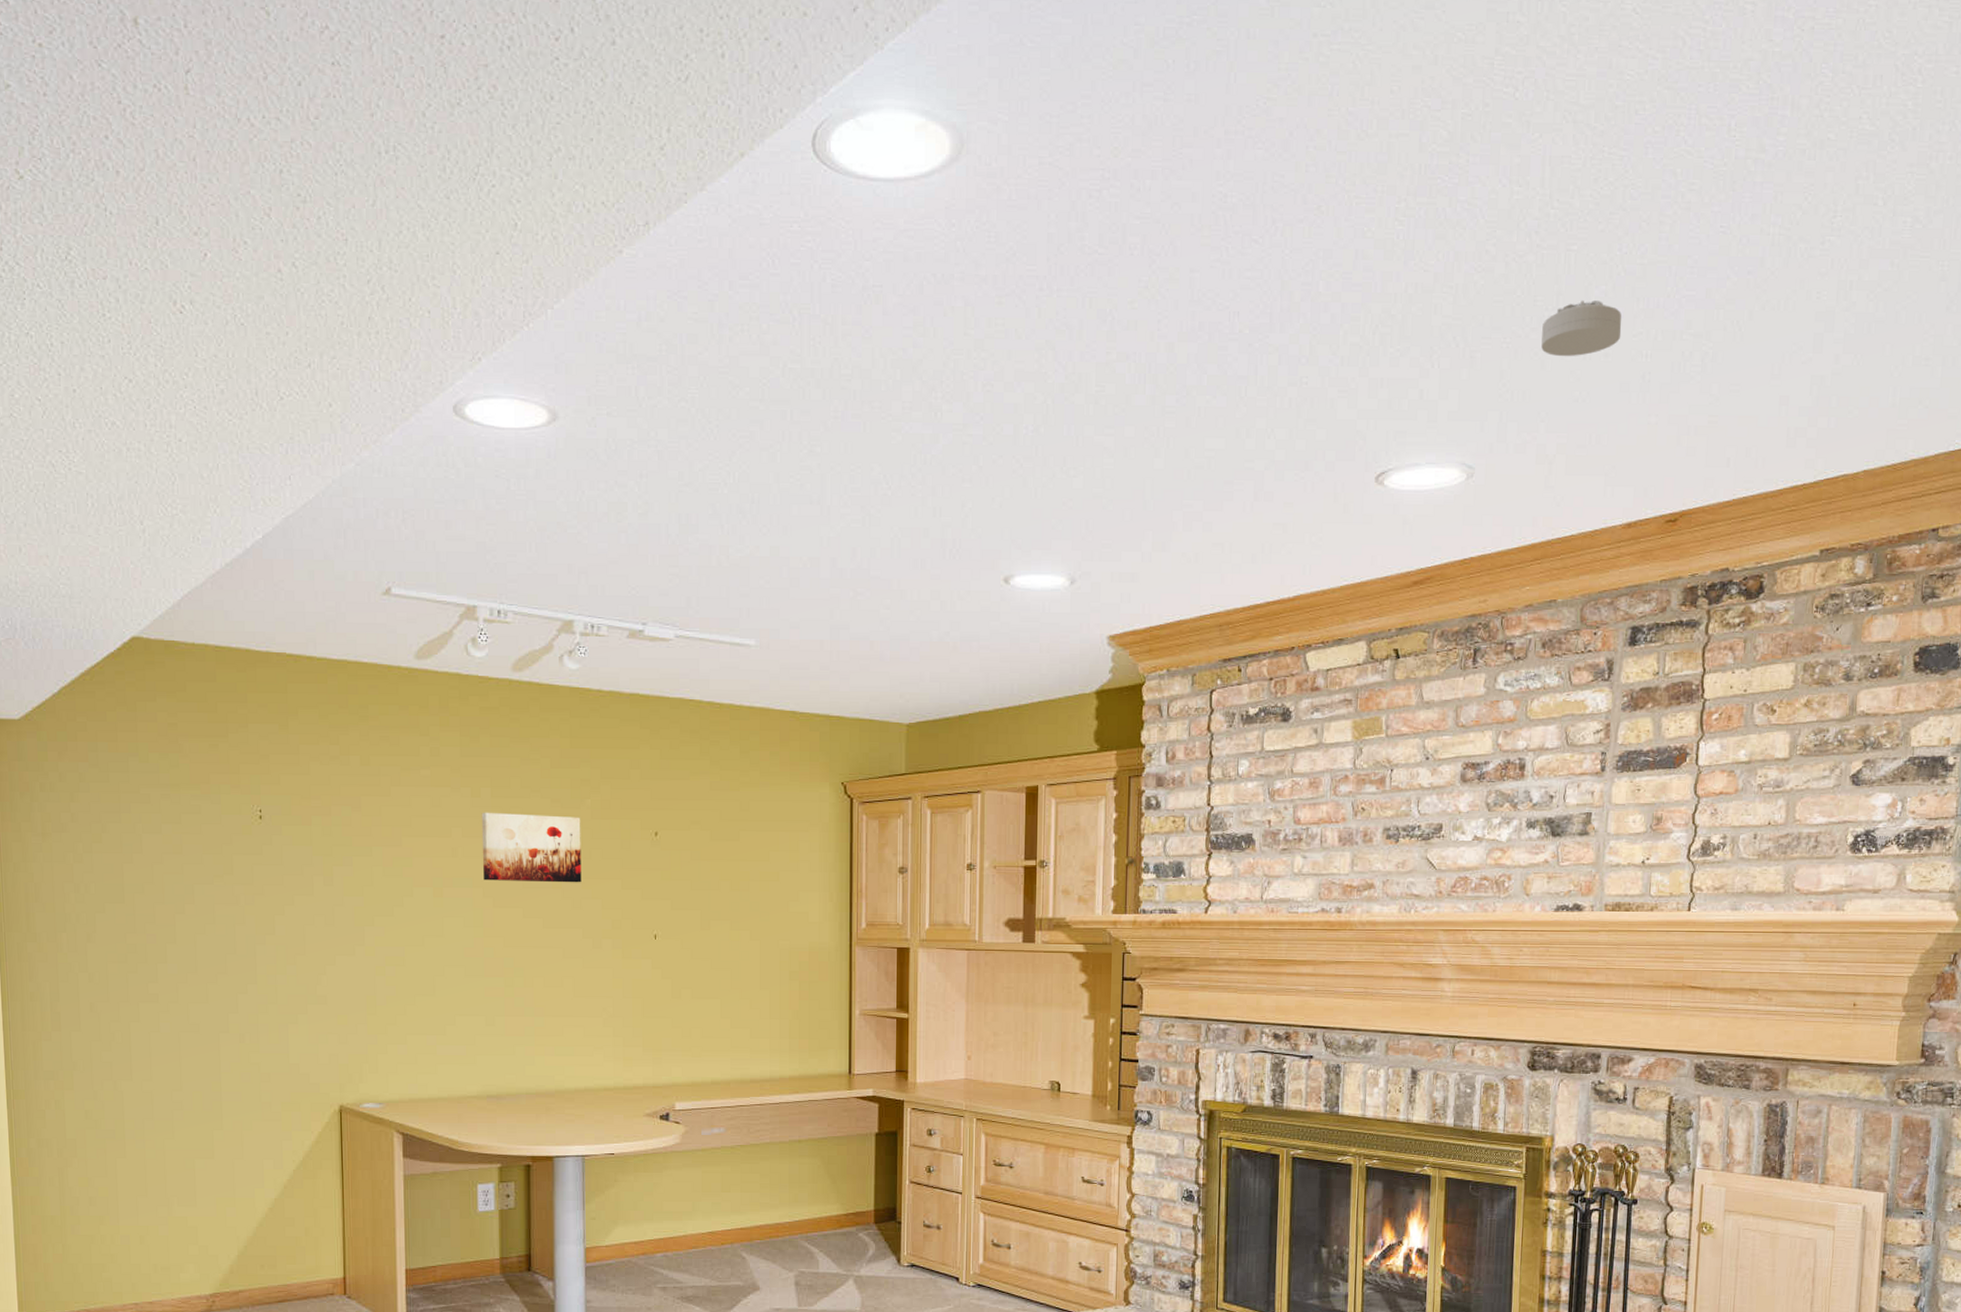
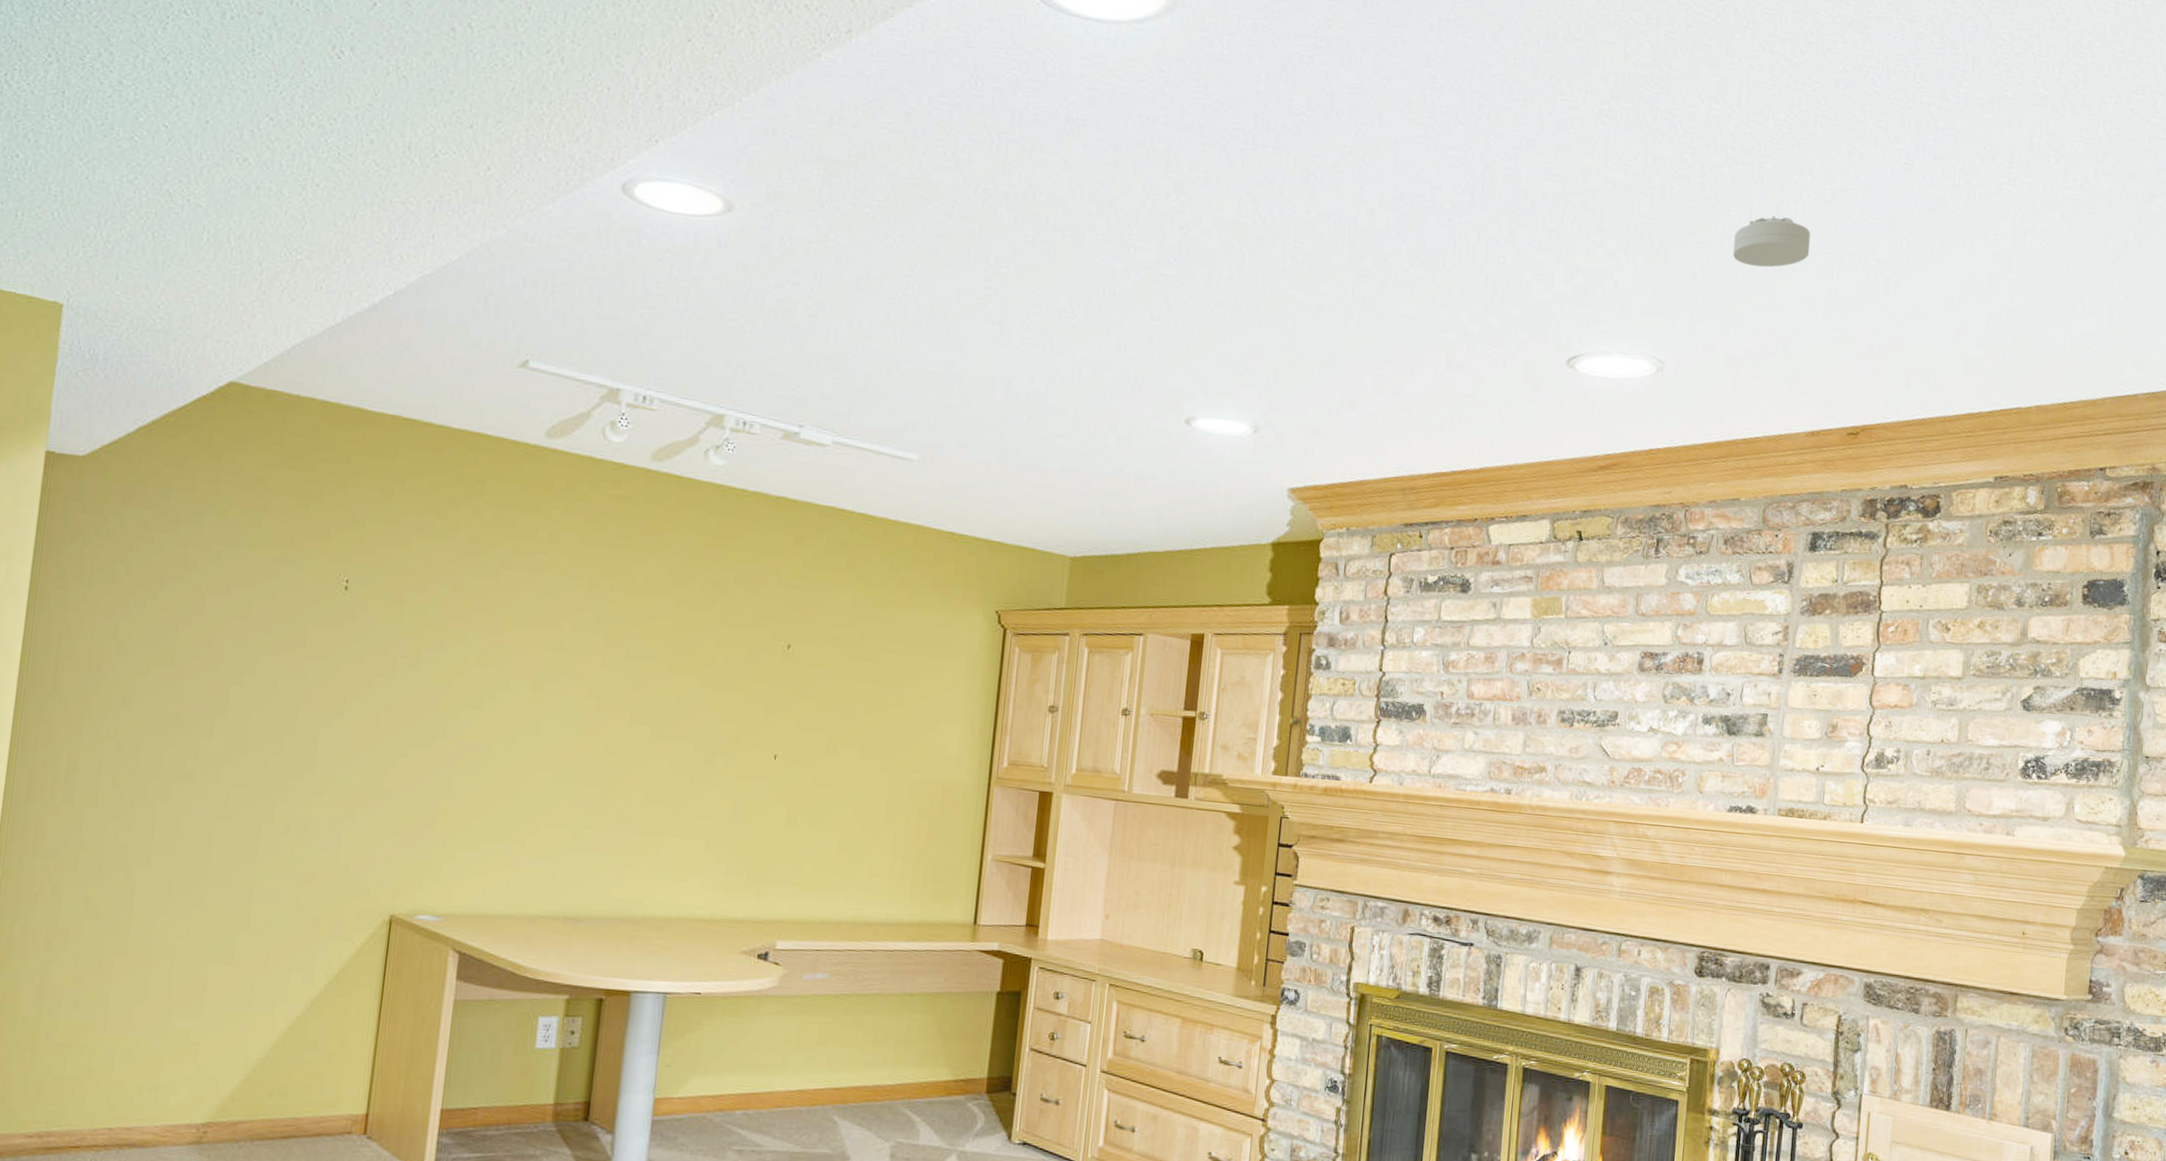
wall art: present [481,812,582,883] -> none [590,605,708,692]

